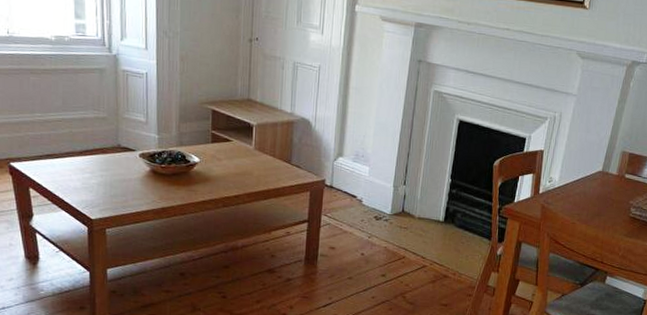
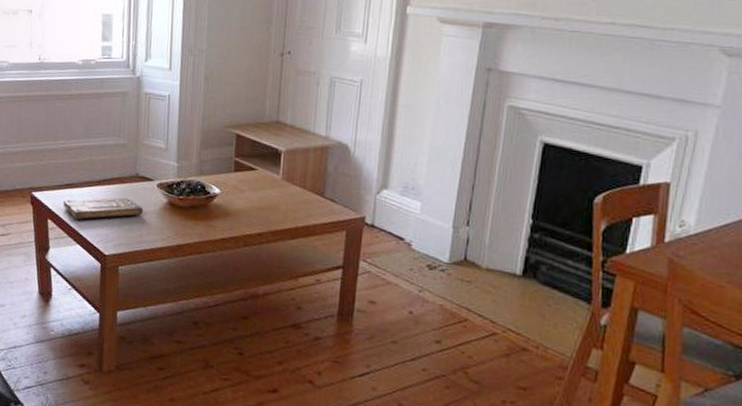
book: none [44,166,128,188] -> present [62,197,144,220]

